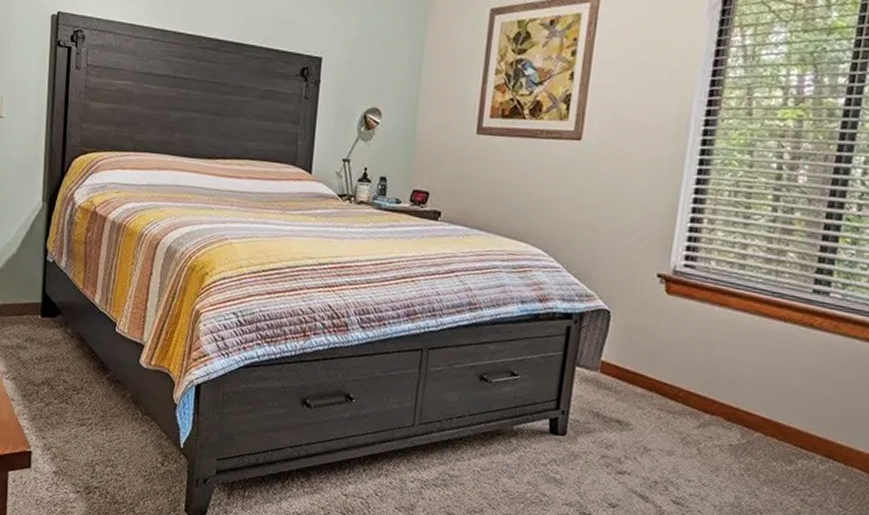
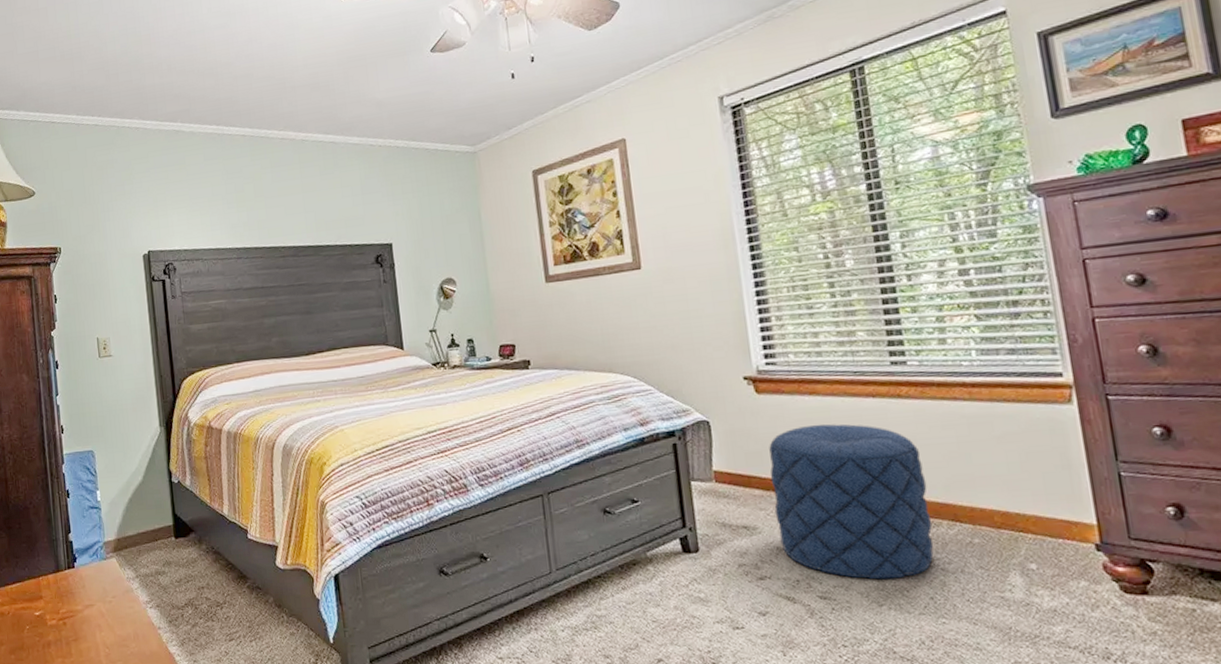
pouf: none [649,335,816,500] -> present [769,424,934,580]

